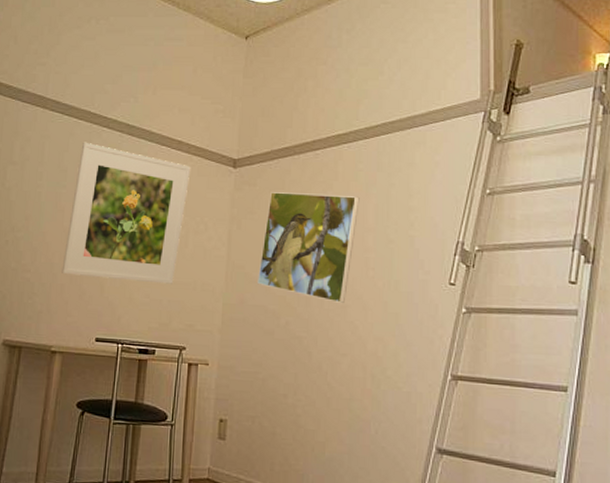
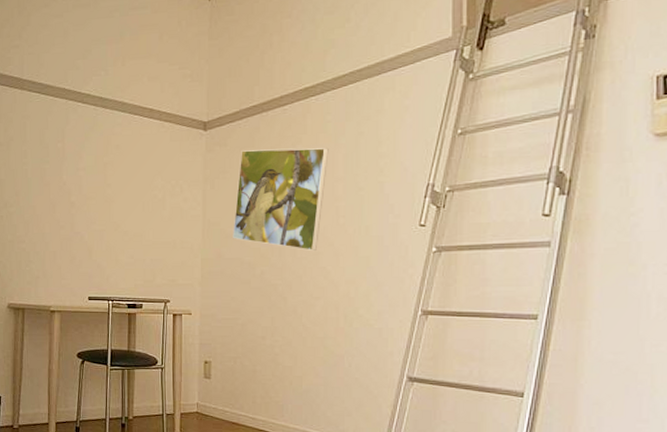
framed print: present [62,142,191,284] -> none [53,118,164,245]

